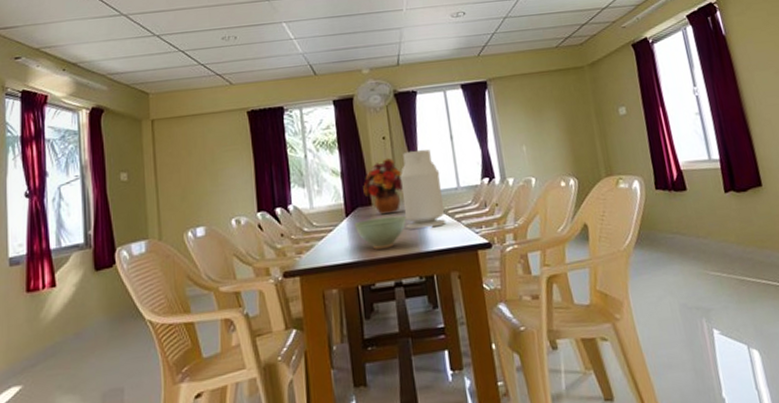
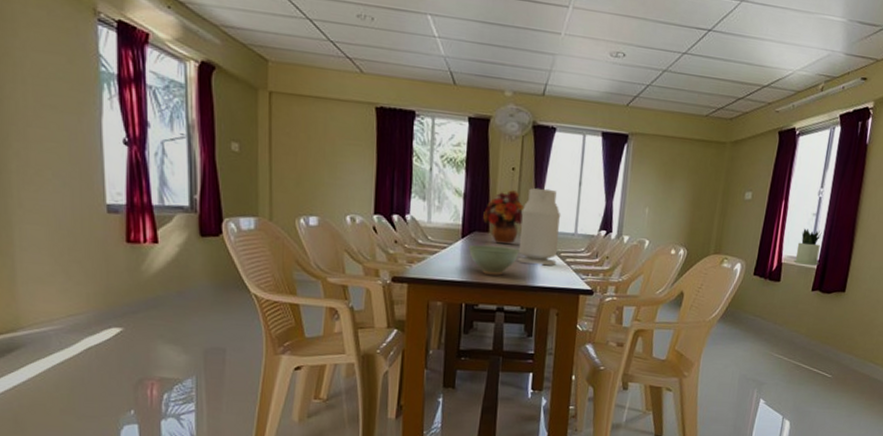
planter: none [690,128,722,168] -> present [793,228,822,266]

